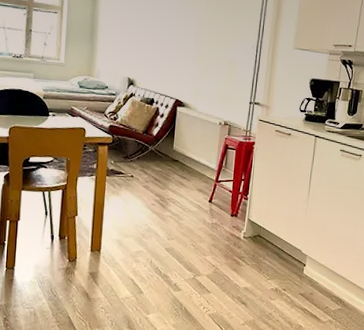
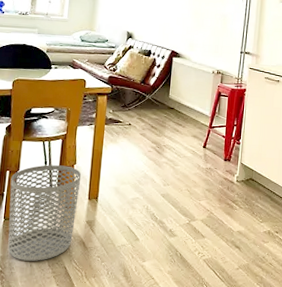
waste bin: none [11,215,83,310] -> present [8,165,82,261]

